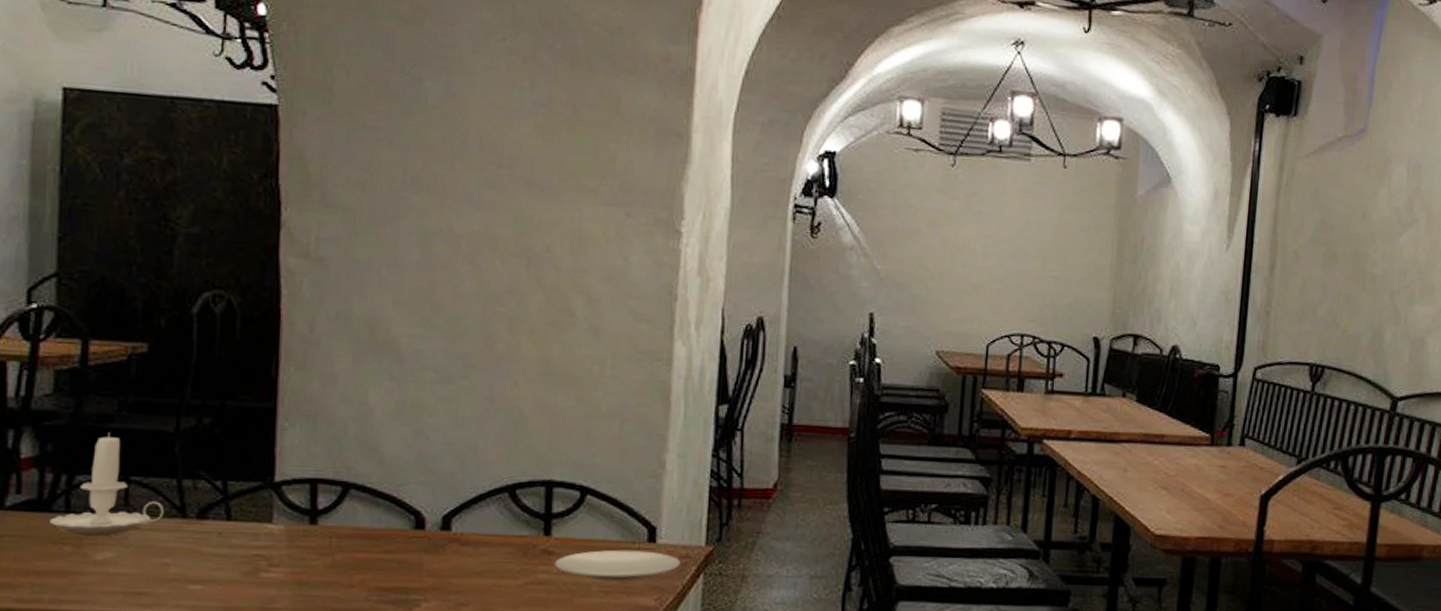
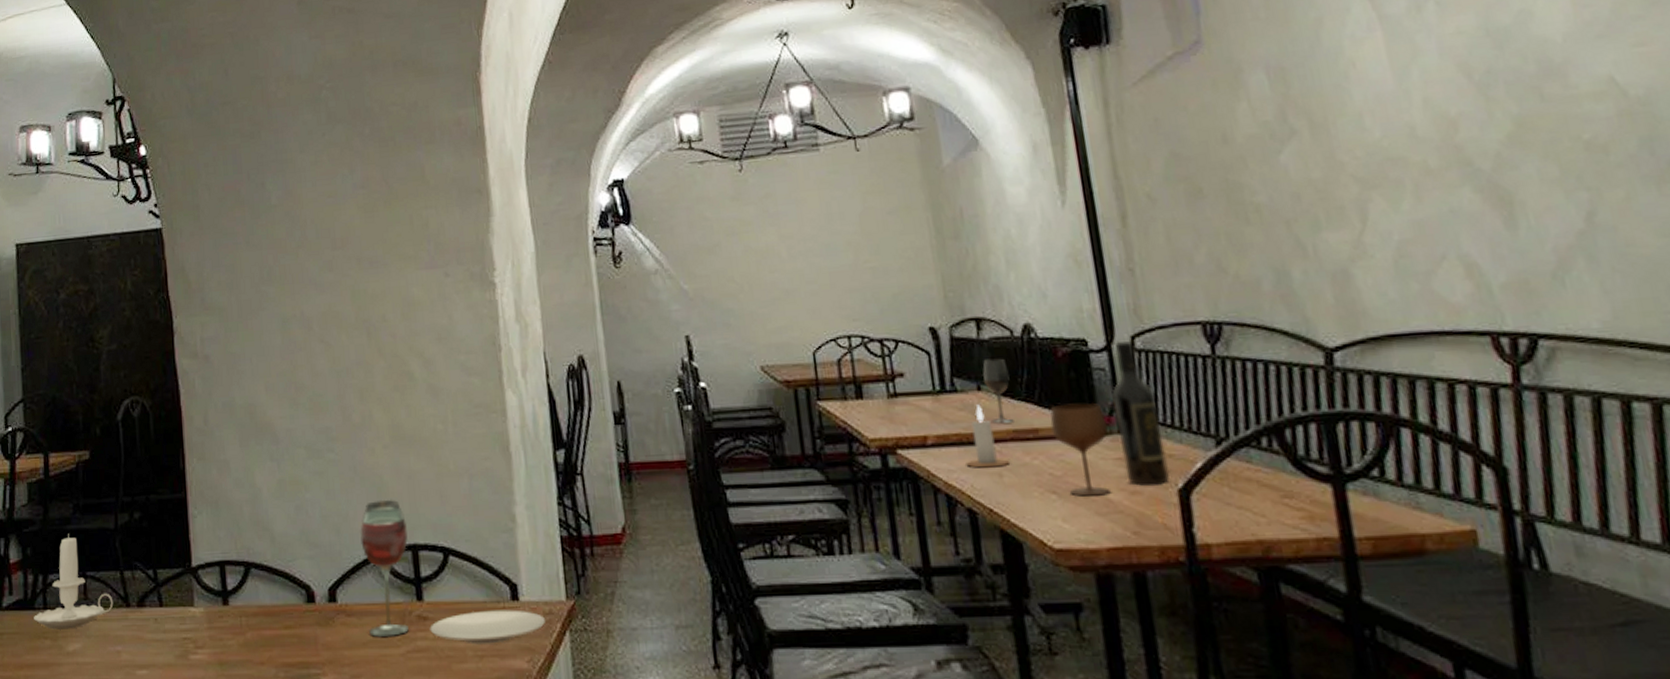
wineglass: none [485,433,544,569] -> present [360,499,409,638]
candle: none [1099,409,1135,463] -> present [966,404,1009,468]
wine glass: none [1127,371,1152,429] -> present [983,358,1014,425]
wine glass: none [1174,417,1220,495] -> present [1050,402,1111,497]
wine bottle: none [1224,371,1262,490] -> present [1112,341,1171,486]

